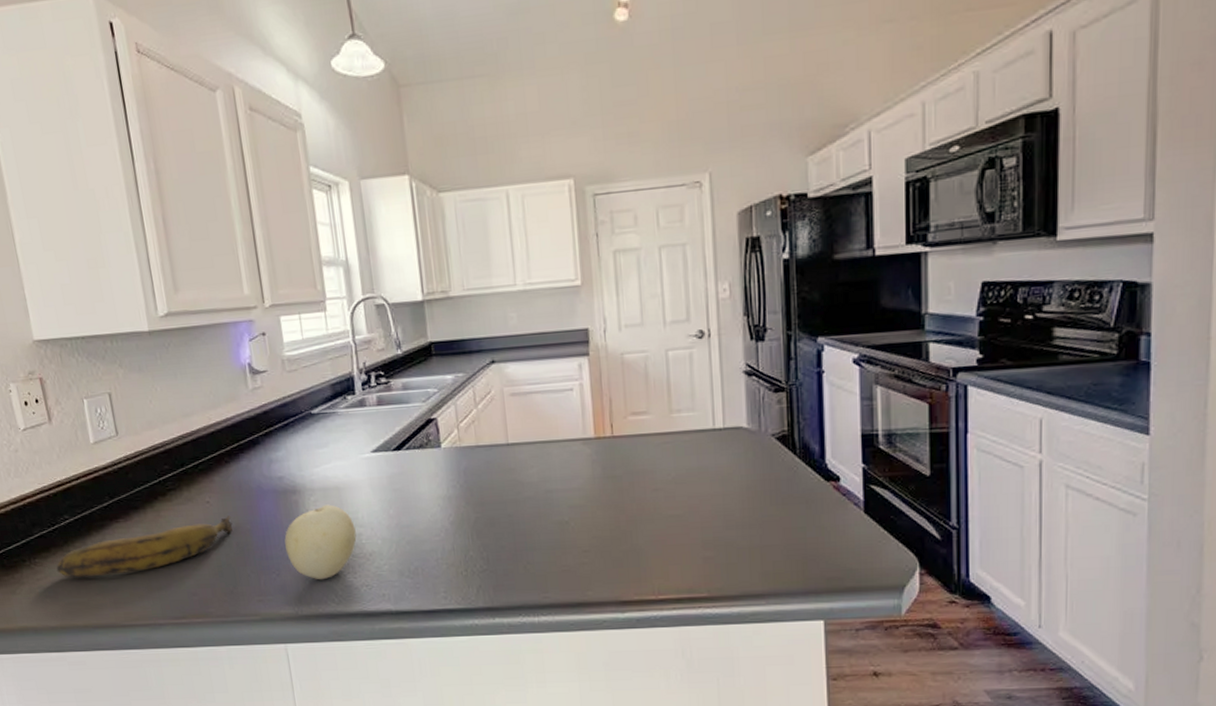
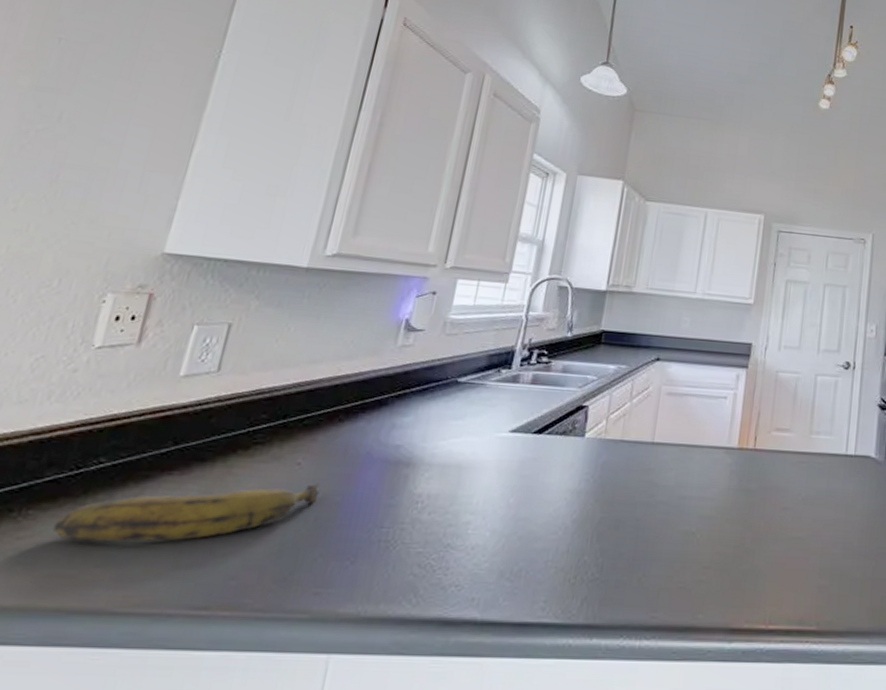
fruit: present [284,504,357,580] -> none [372,483,466,574]

